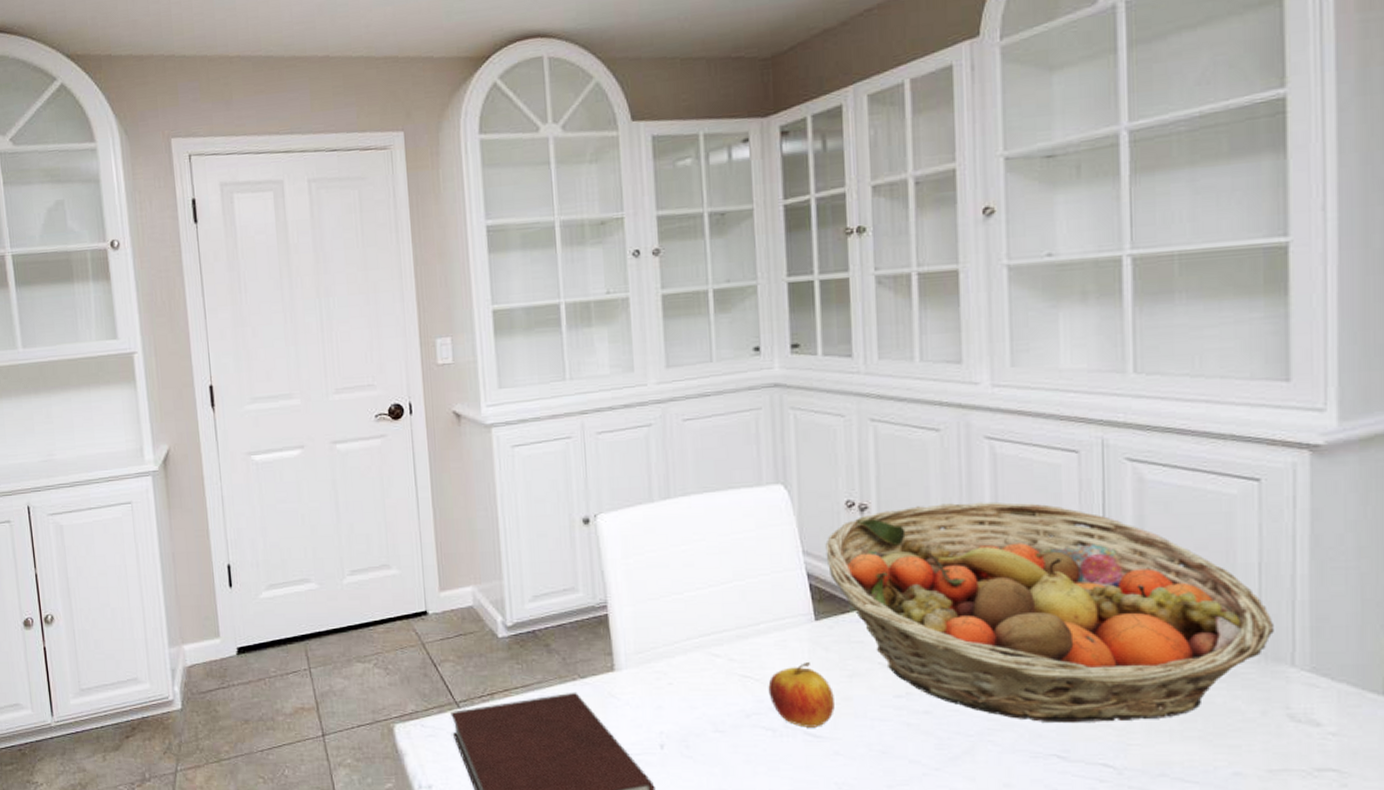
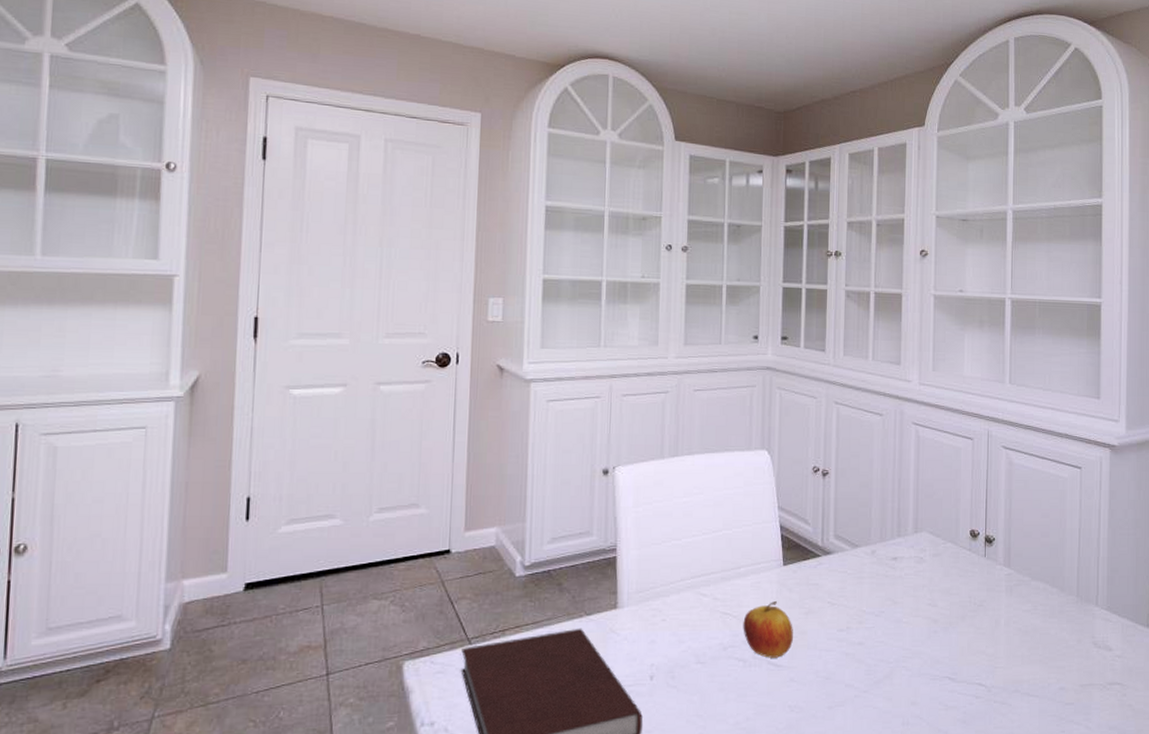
fruit basket: present [825,501,1274,724] -> none [795,473,1086,651]

